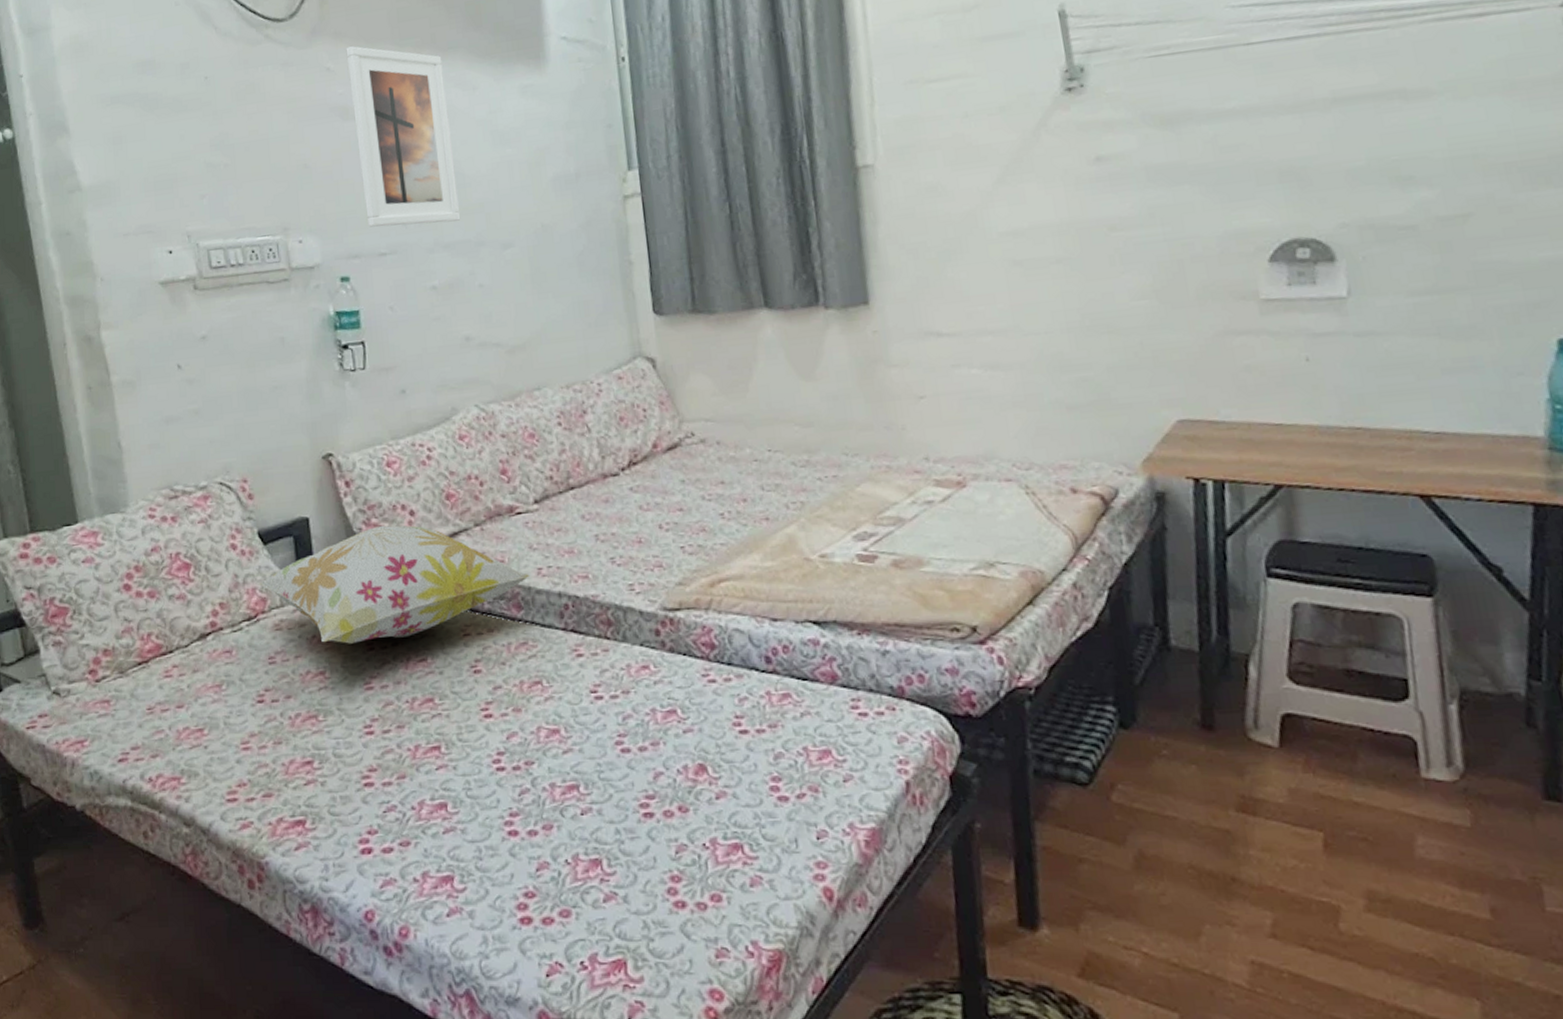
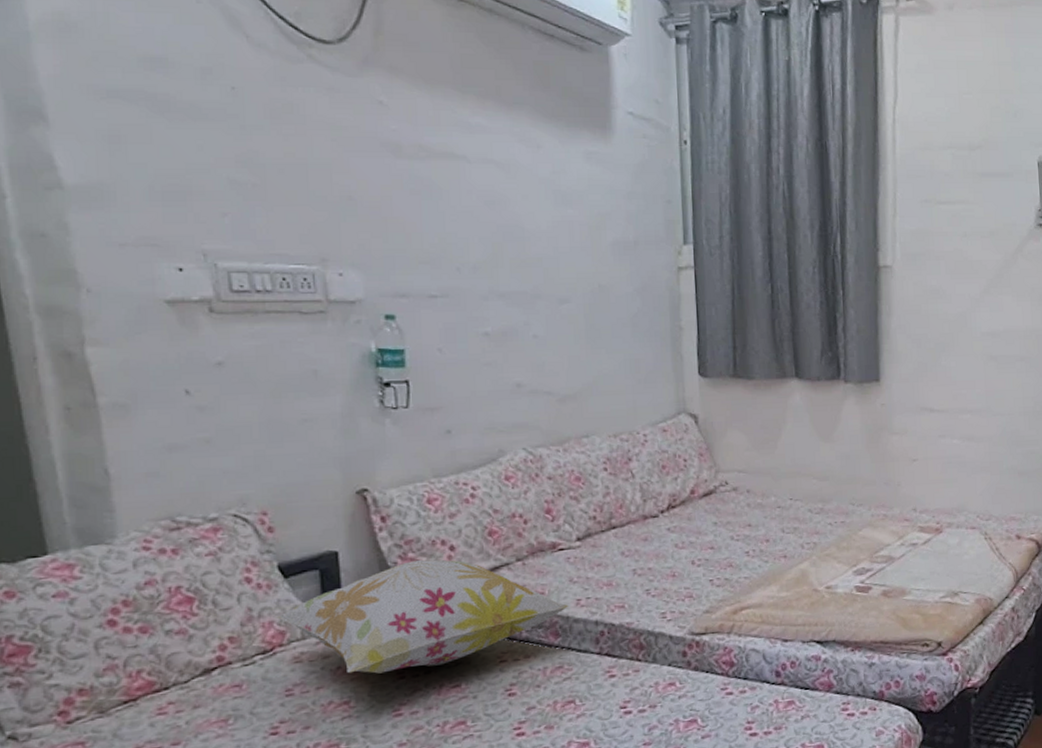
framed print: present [346,45,461,228] -> none [402,82,518,272]

